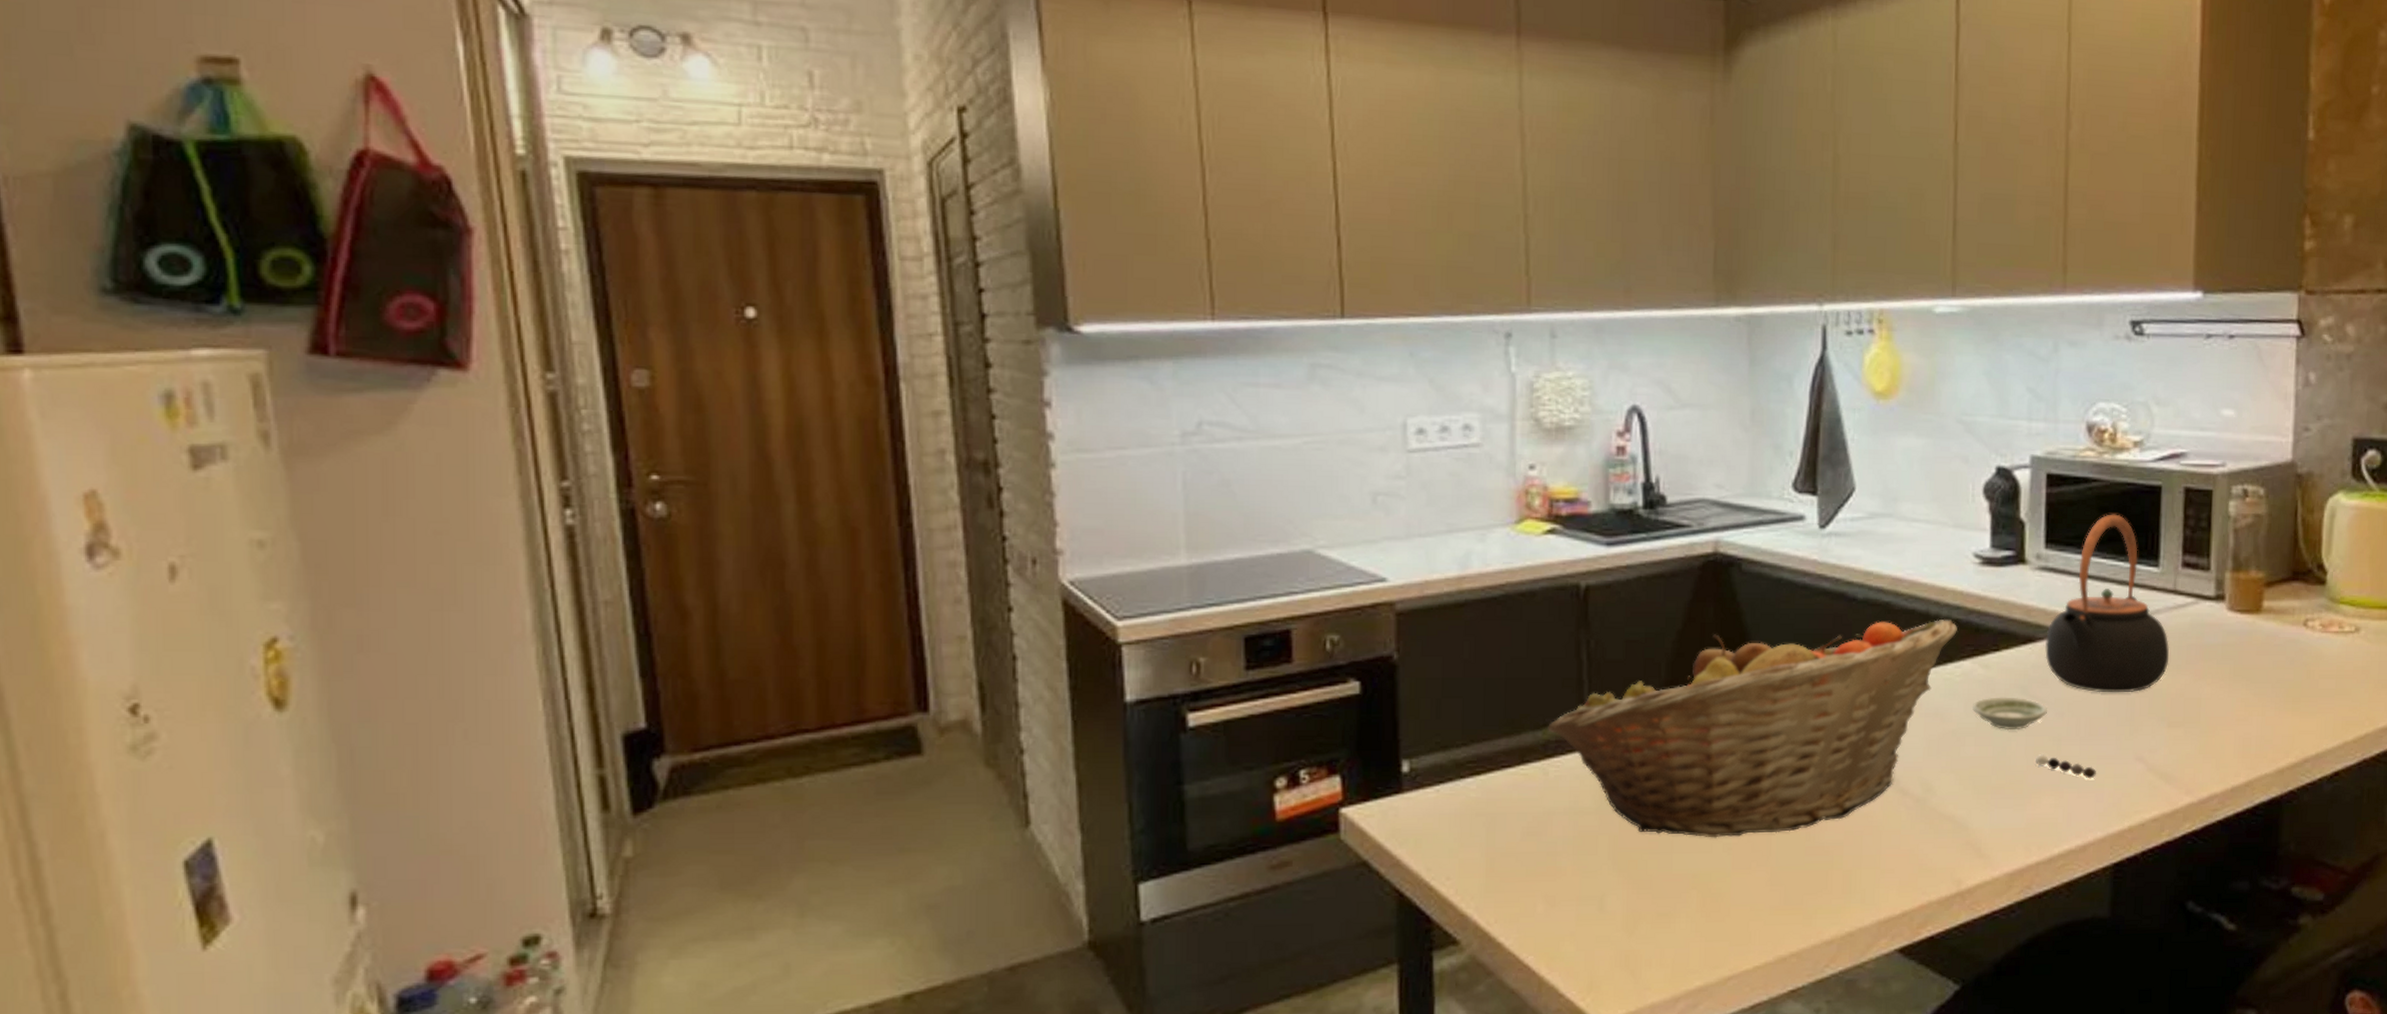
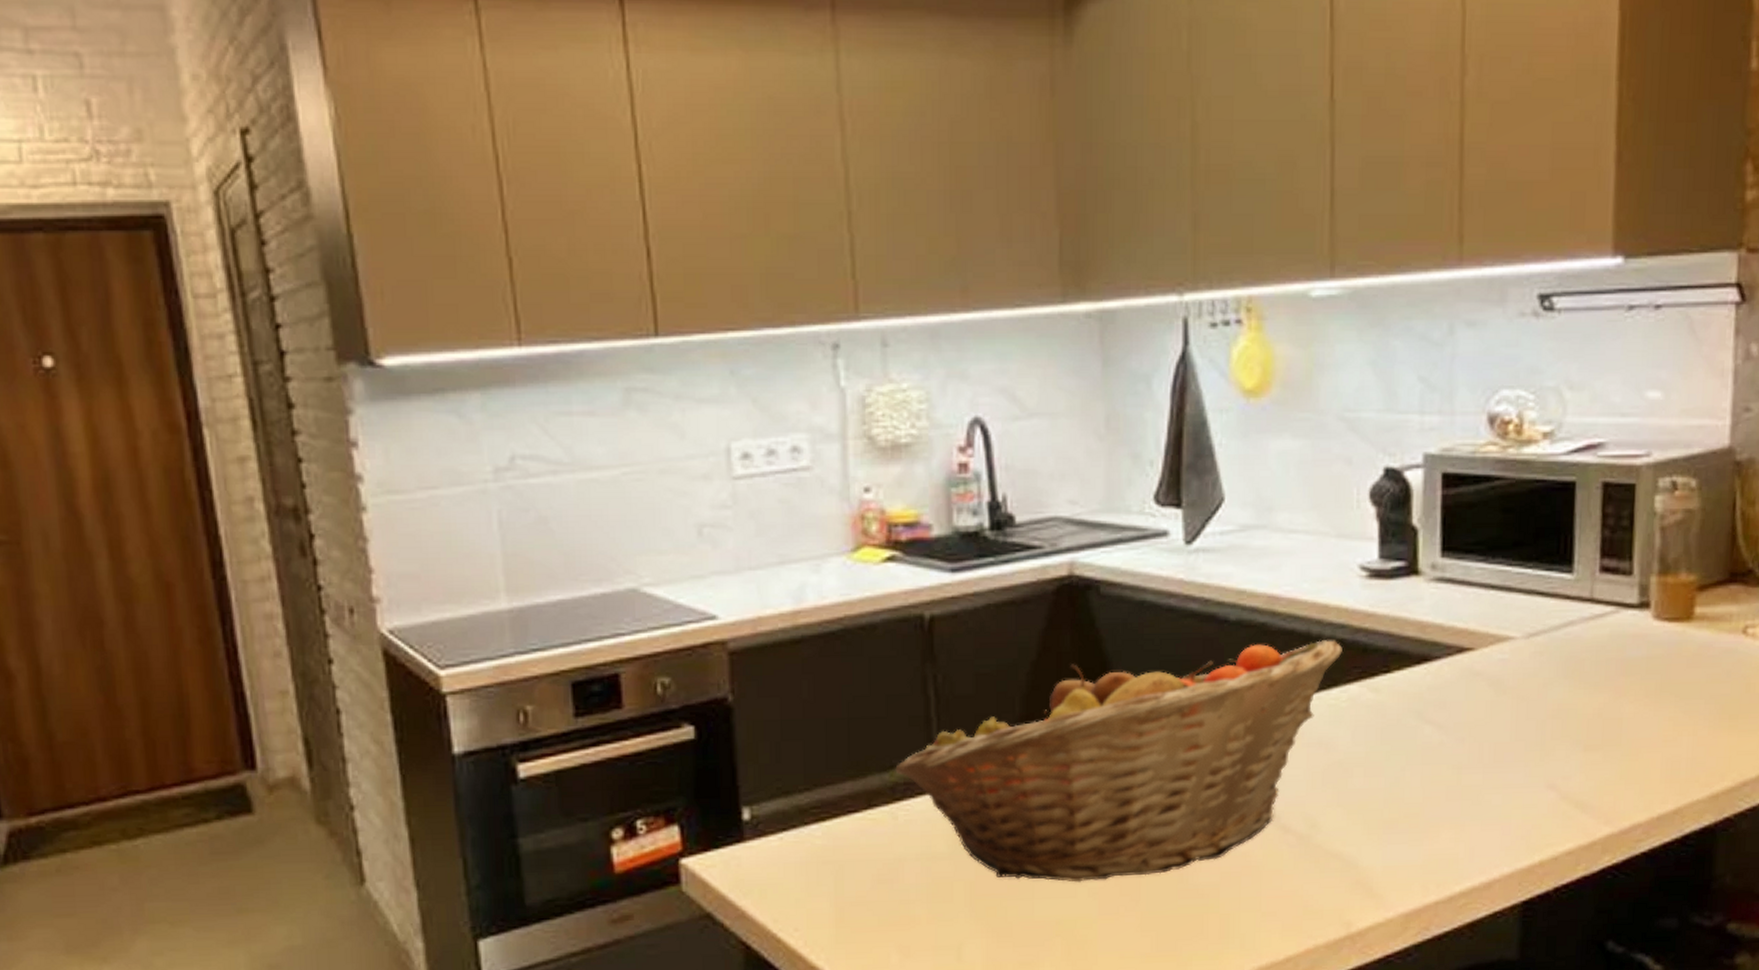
saucer: present [1972,697,2047,731] -> none [1361,722,1446,759]
pepper shaker: present [2035,753,2096,779] -> none [1432,783,1502,810]
teapot: present [2045,514,2169,693] -> none [1442,515,1585,715]

